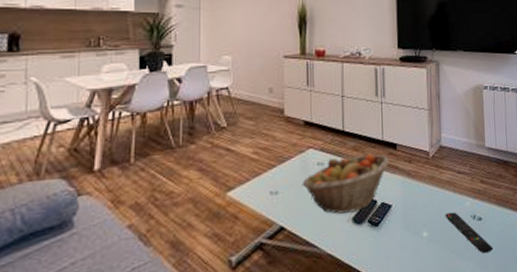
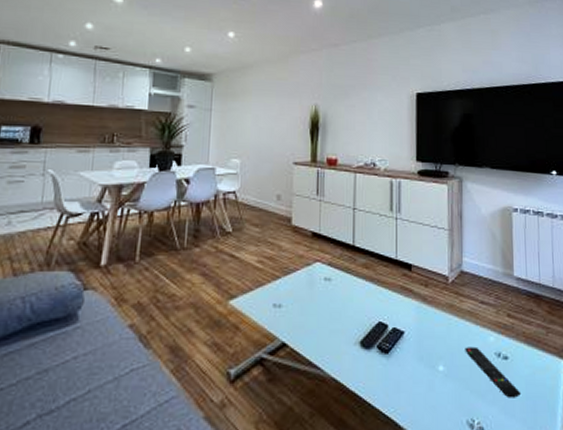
fruit basket: present [302,153,389,214] -> none [307,272,403,335]

